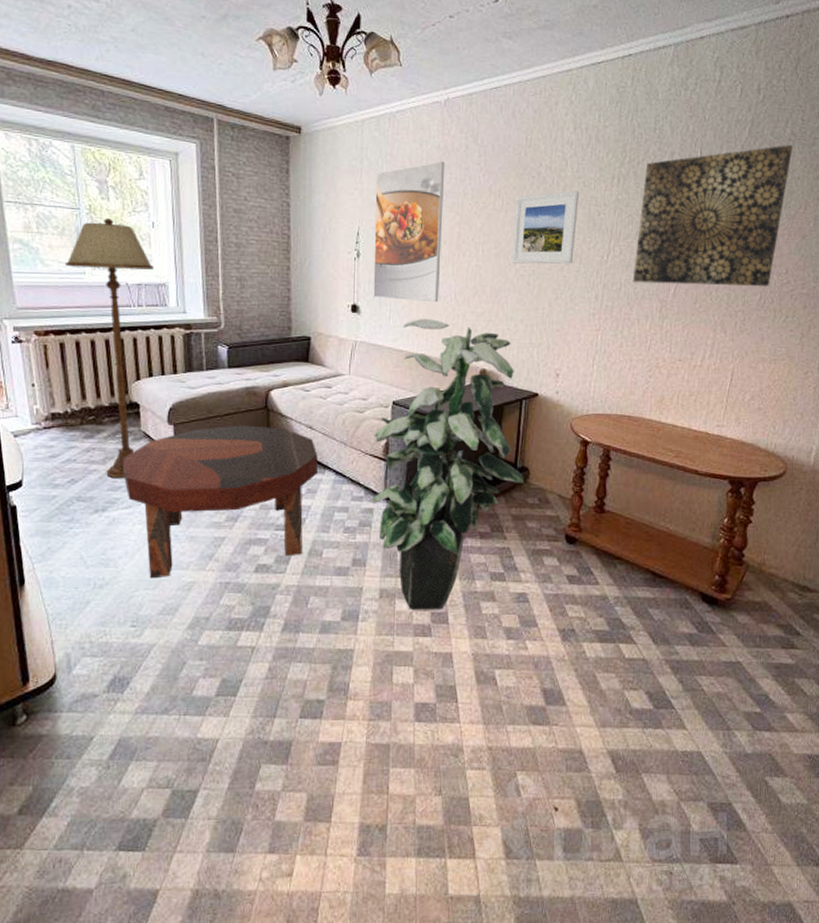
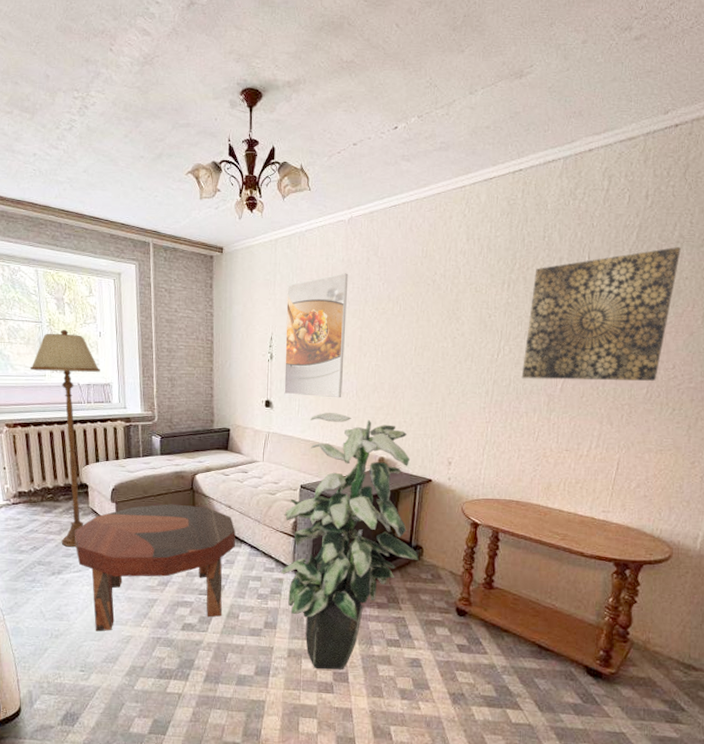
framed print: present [512,190,580,264] -> none [408,296,472,363]

